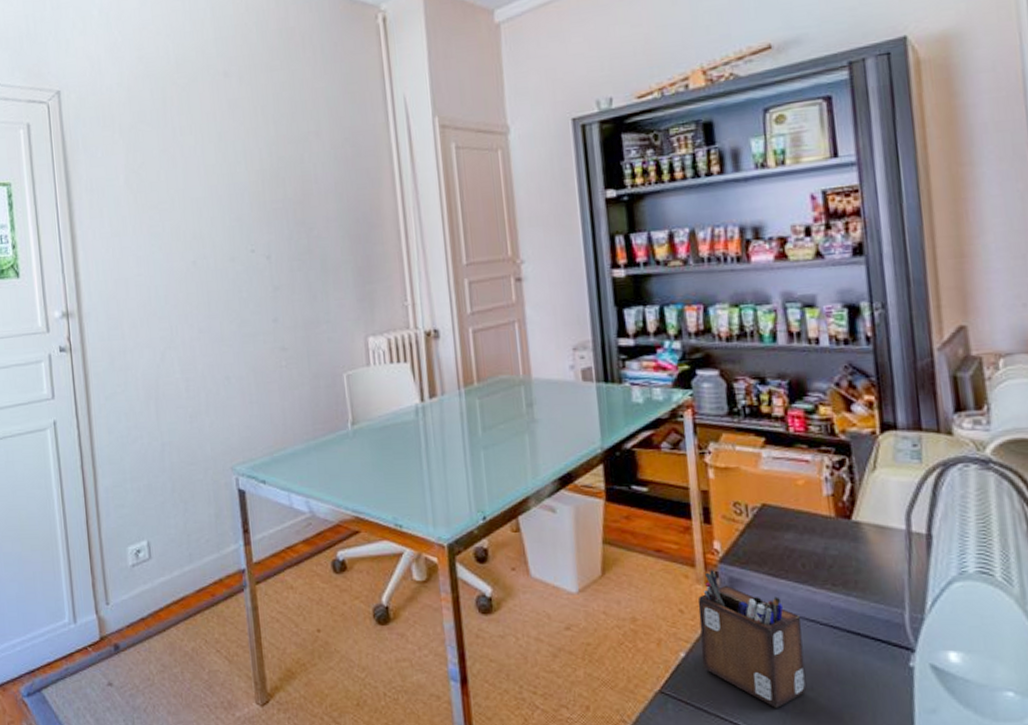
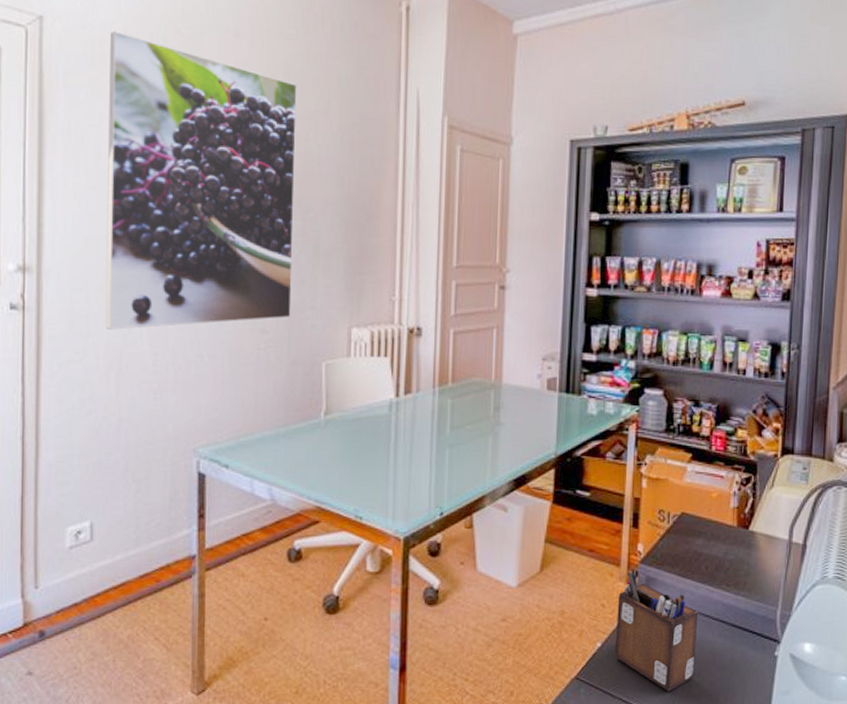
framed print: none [117,92,308,362] -> present [106,31,297,330]

